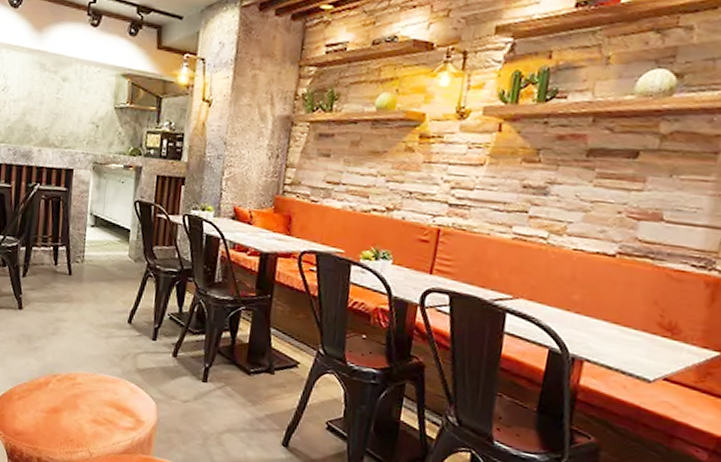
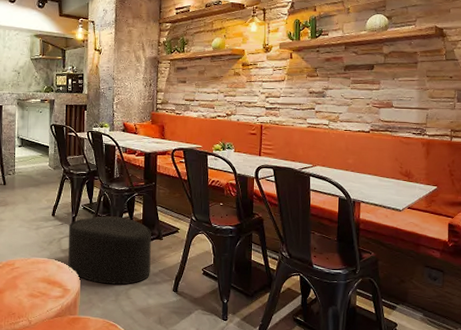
ottoman: none [144,331,260,427] -> present [68,216,151,285]

